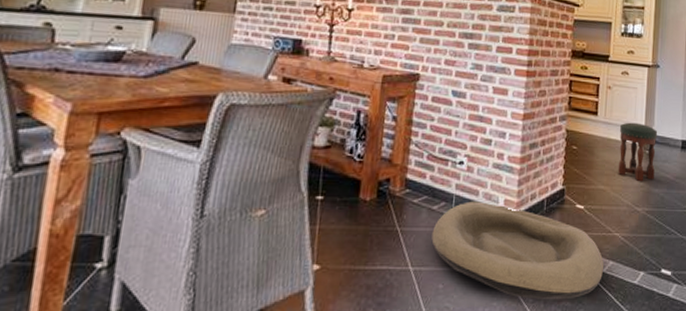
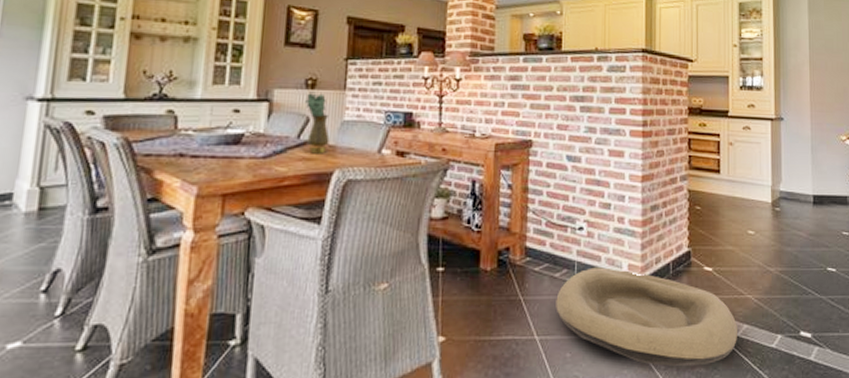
vase: none [190,11,215,77] -> present [305,90,330,154]
stool: present [617,122,658,181] -> none [745,179,786,240]

